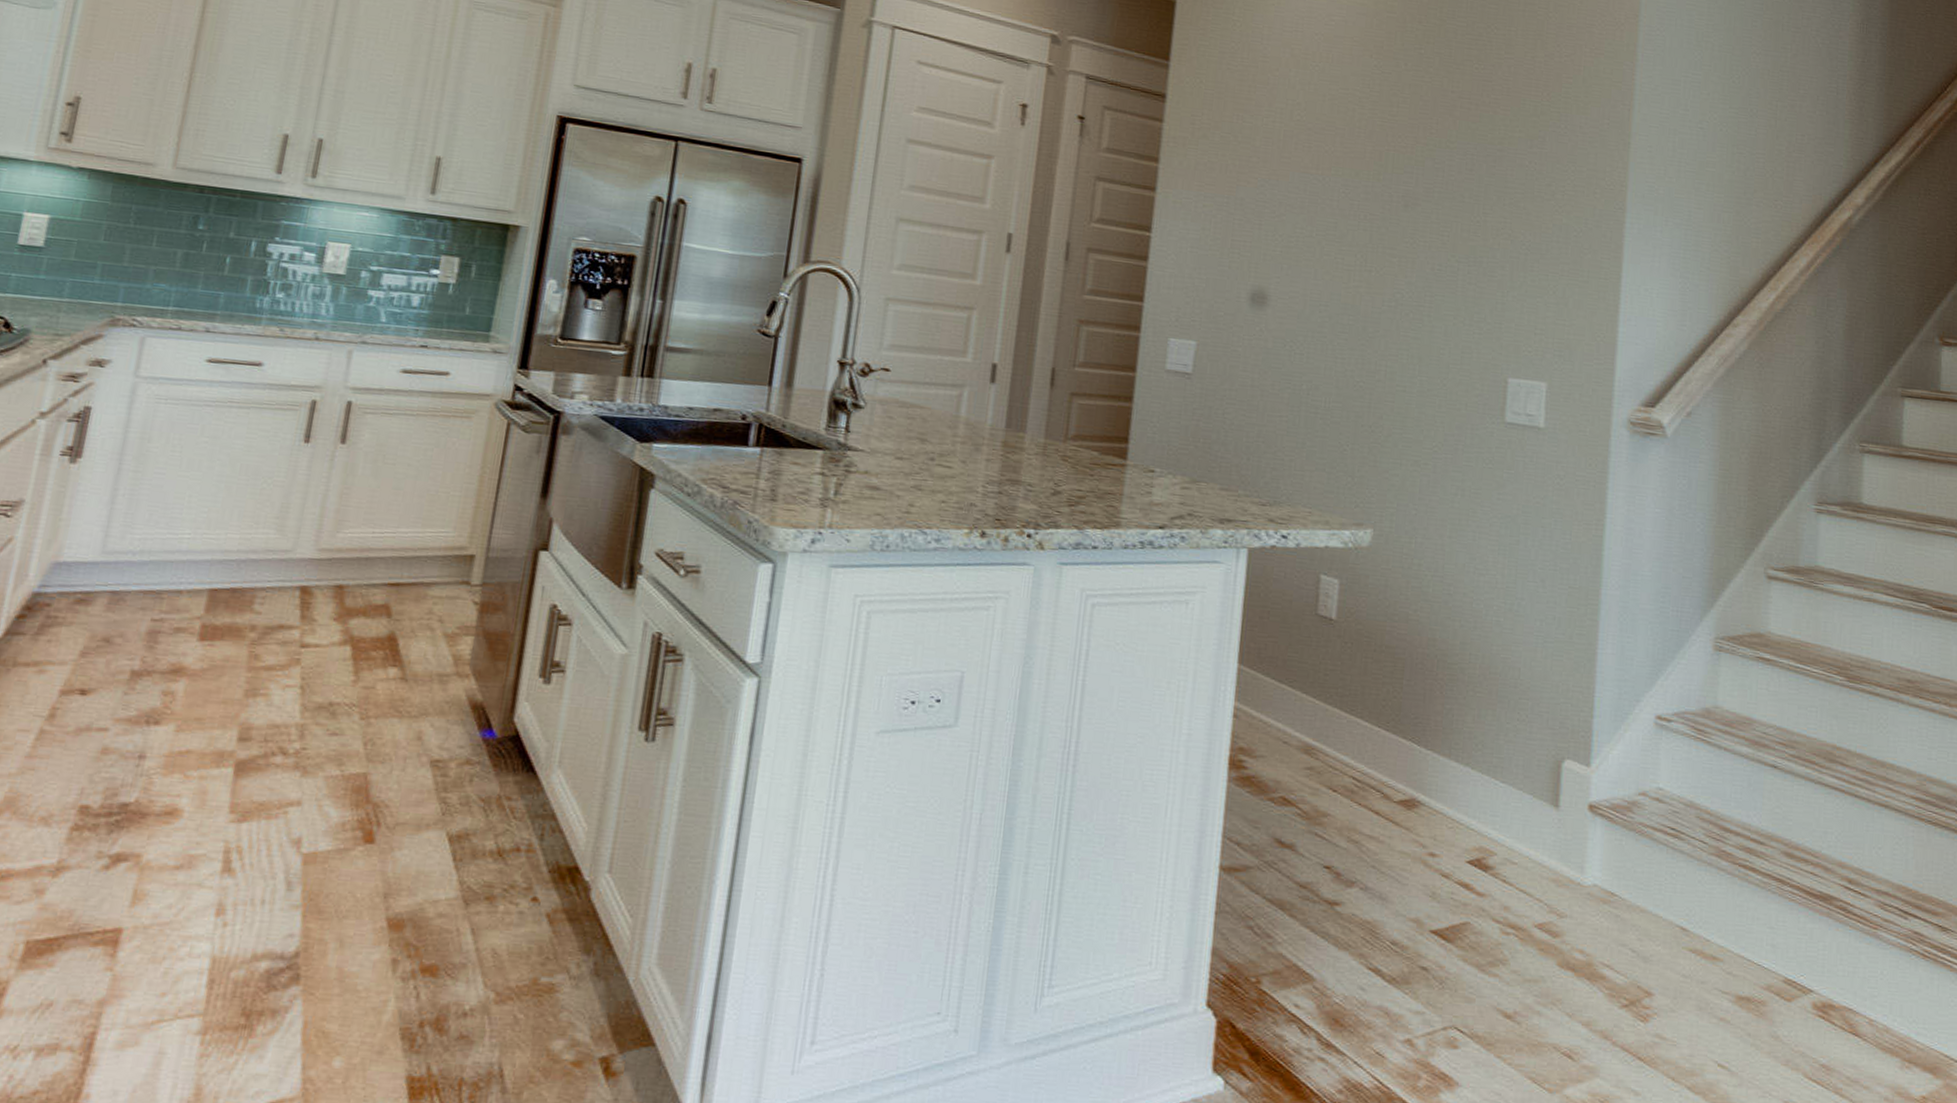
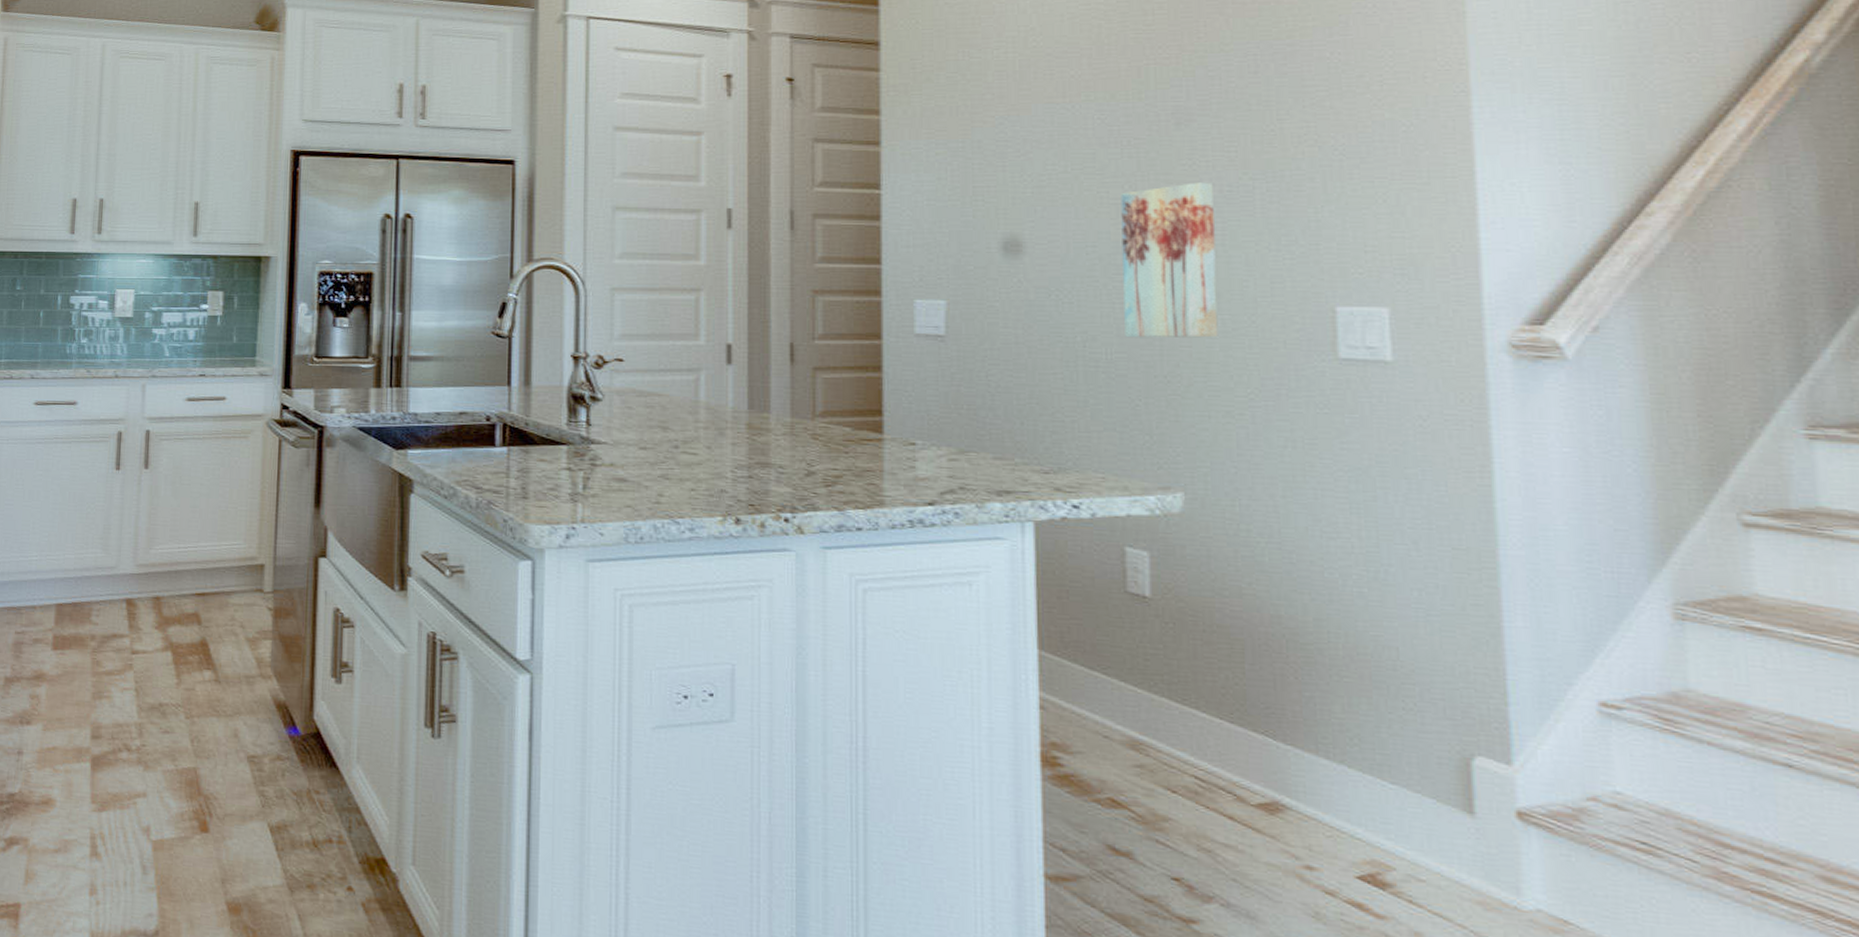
wall art: none [1342,259,1427,396] -> present [1120,182,1219,338]

